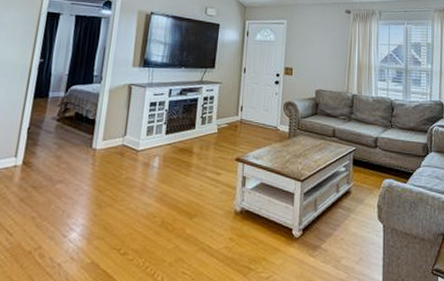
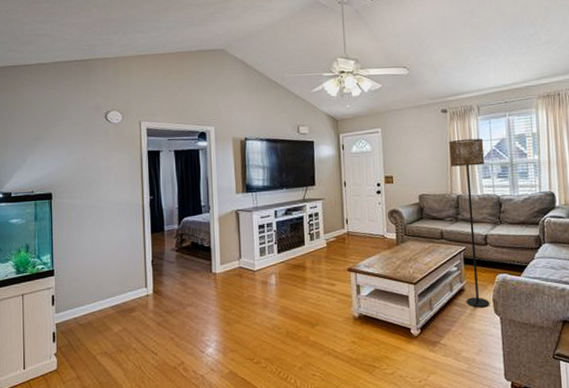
floor lamp: none [349,40,382,213] -> present [449,138,490,308]

